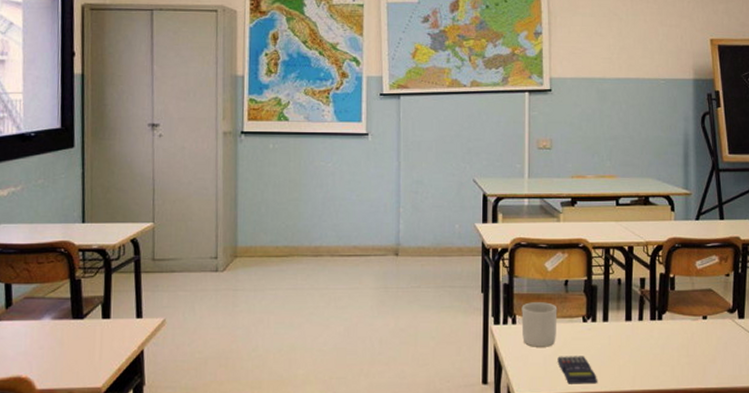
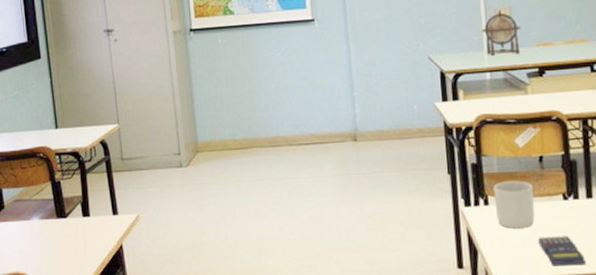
globe: none [524,141,559,183] -> present [481,10,521,56]

